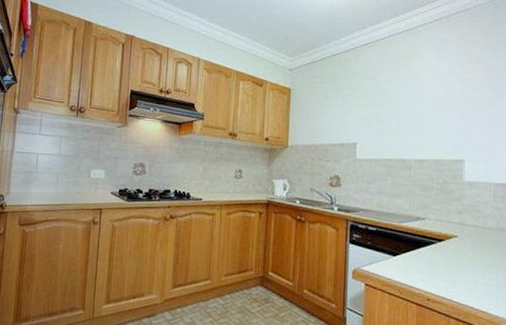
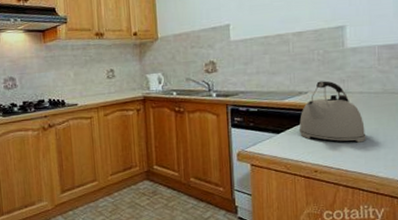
kettle: none [414,209,479,276] -> present [298,81,367,143]

